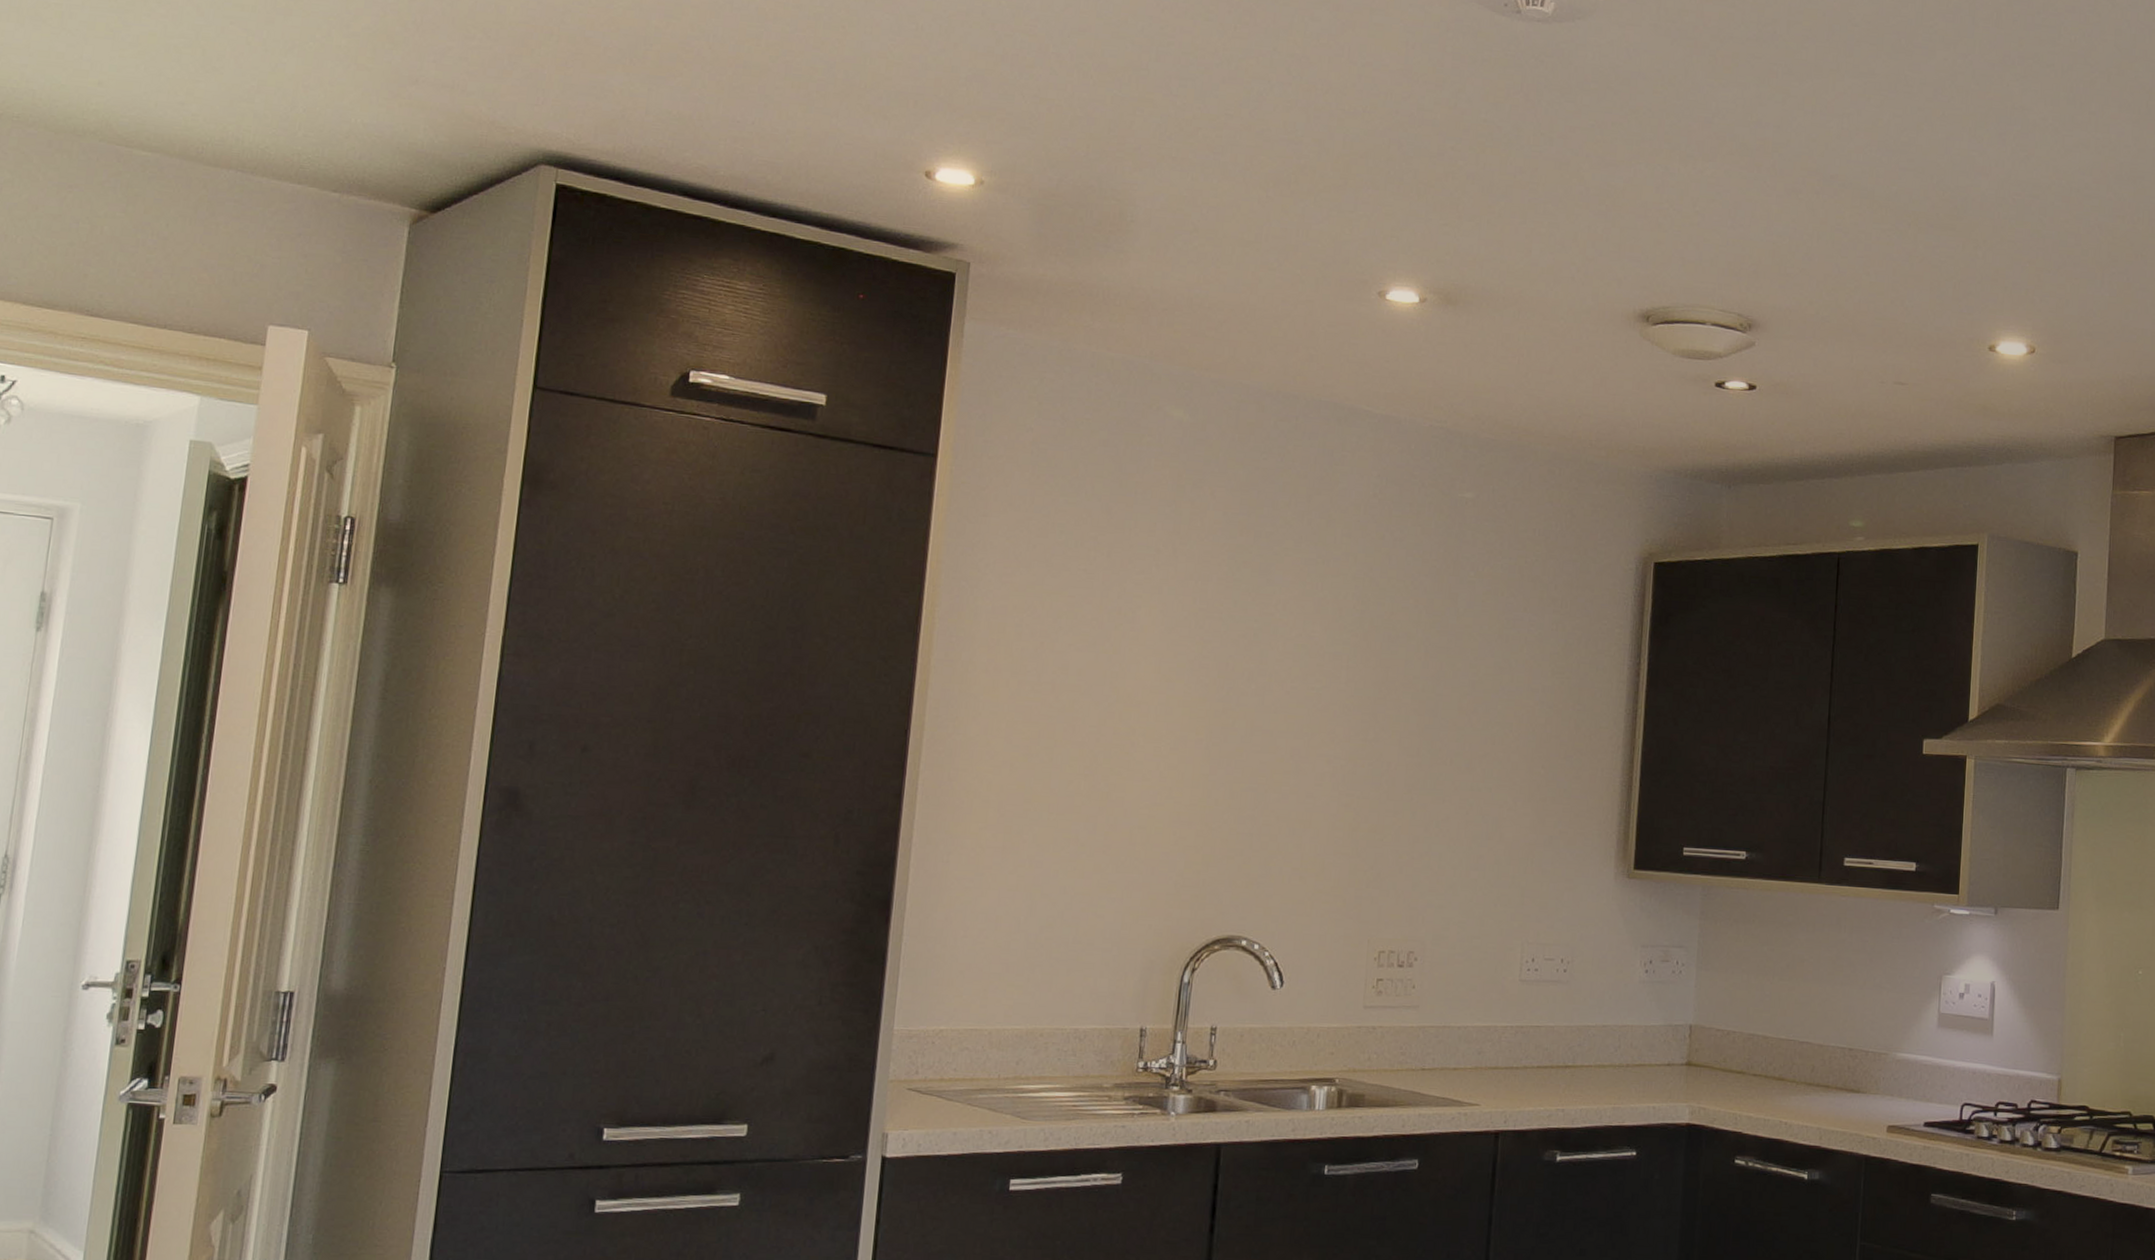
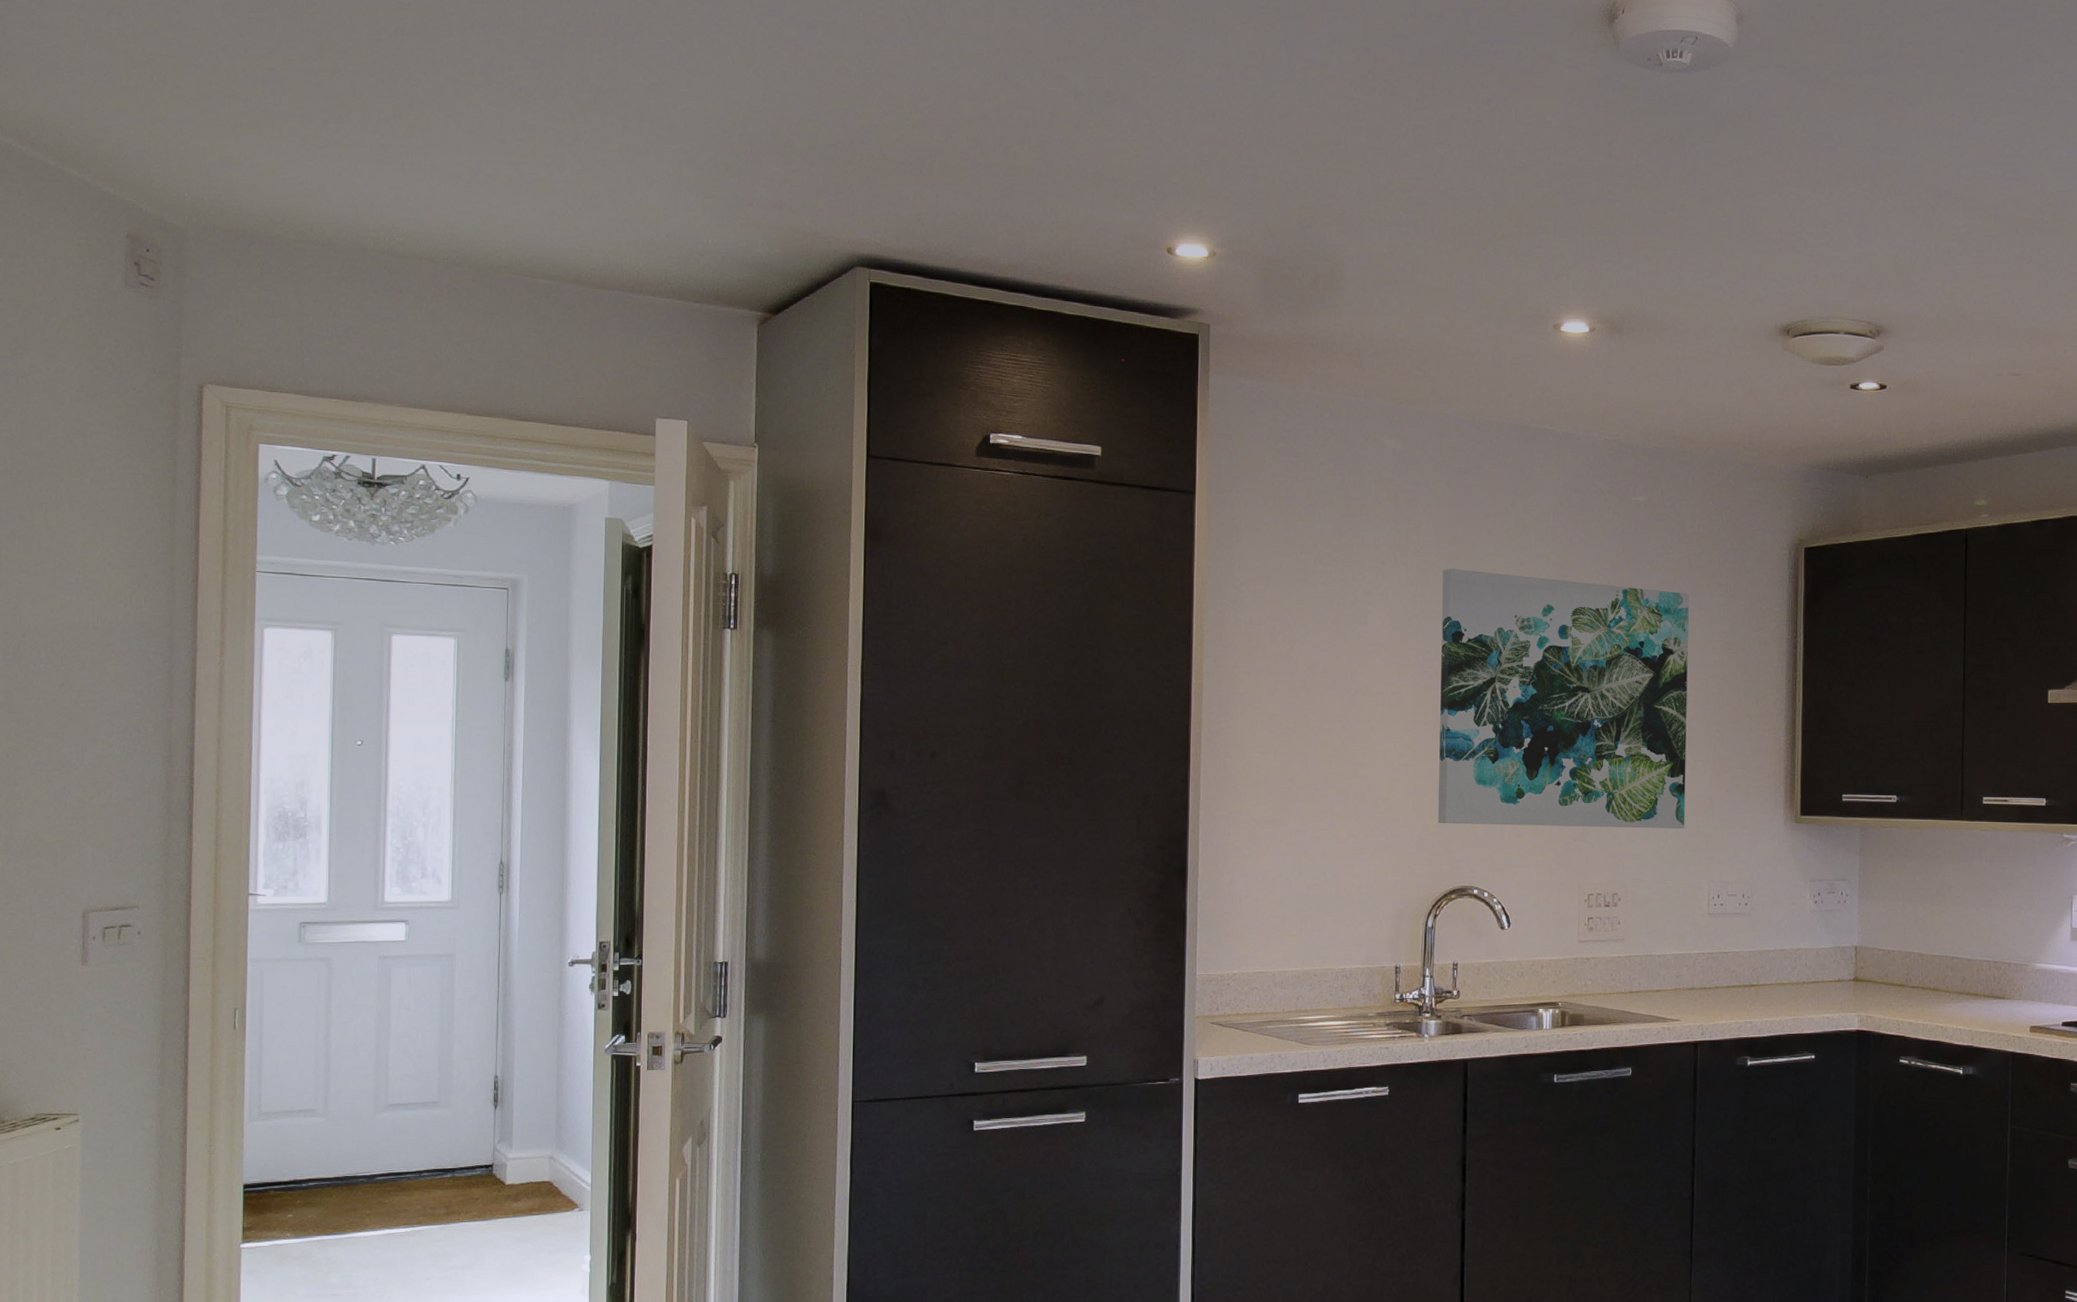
wall art: none [1204,561,1518,880] -> present [1438,568,1689,829]

